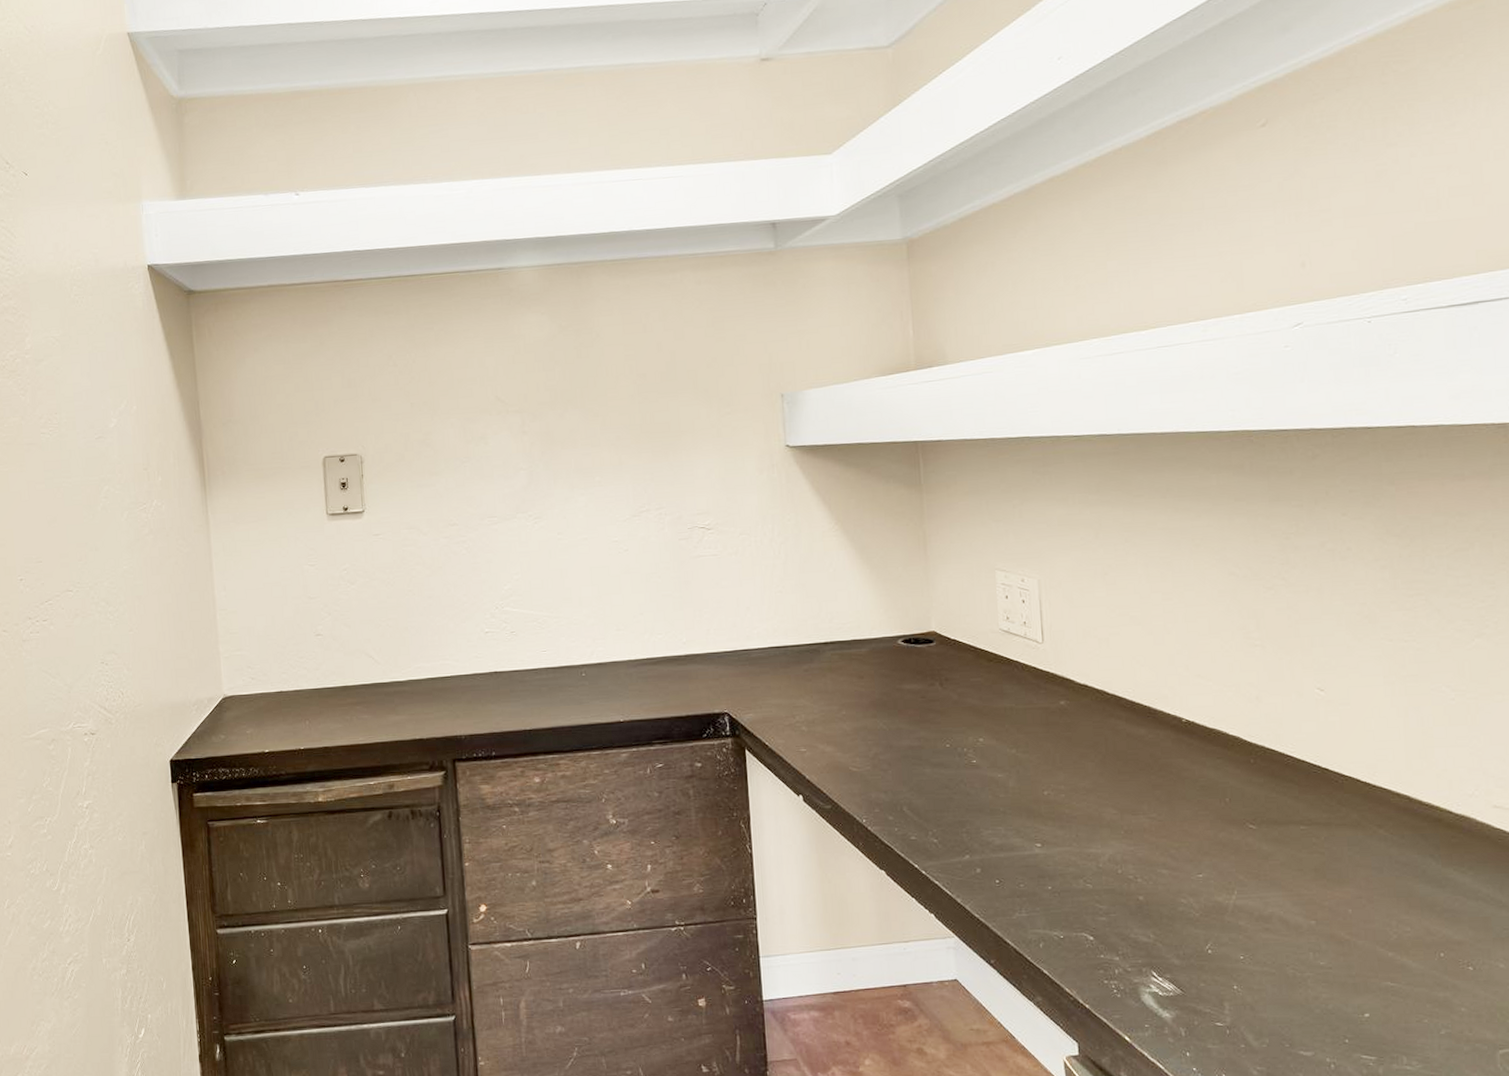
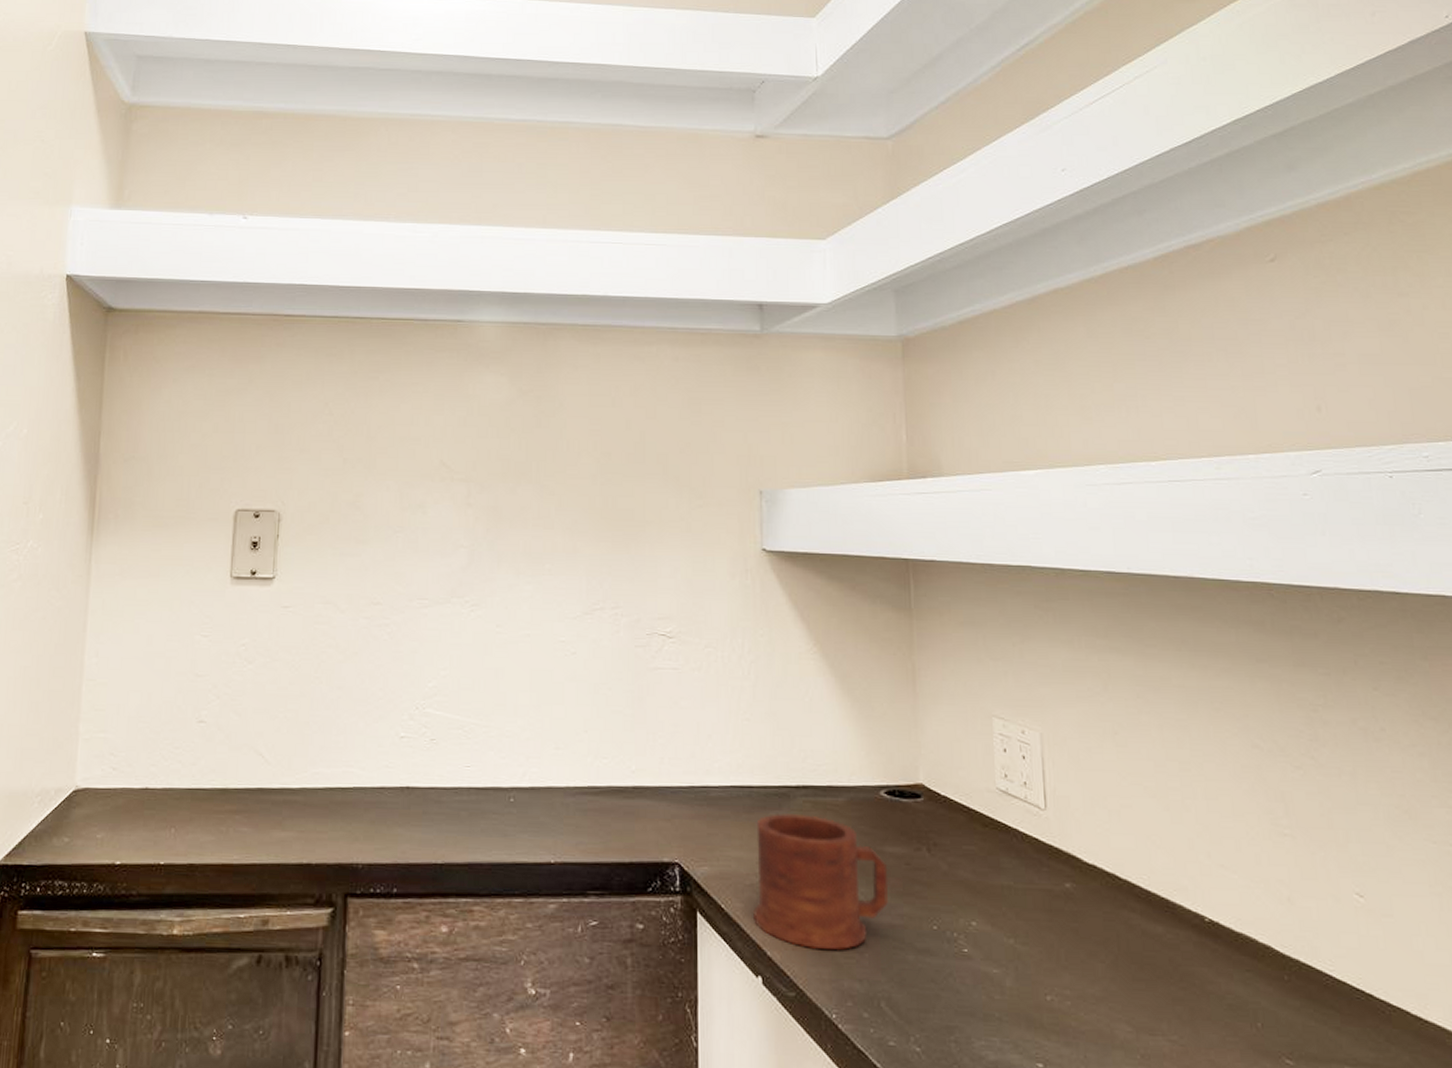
mug: none [792,665,907,770] -> present [753,814,889,950]

